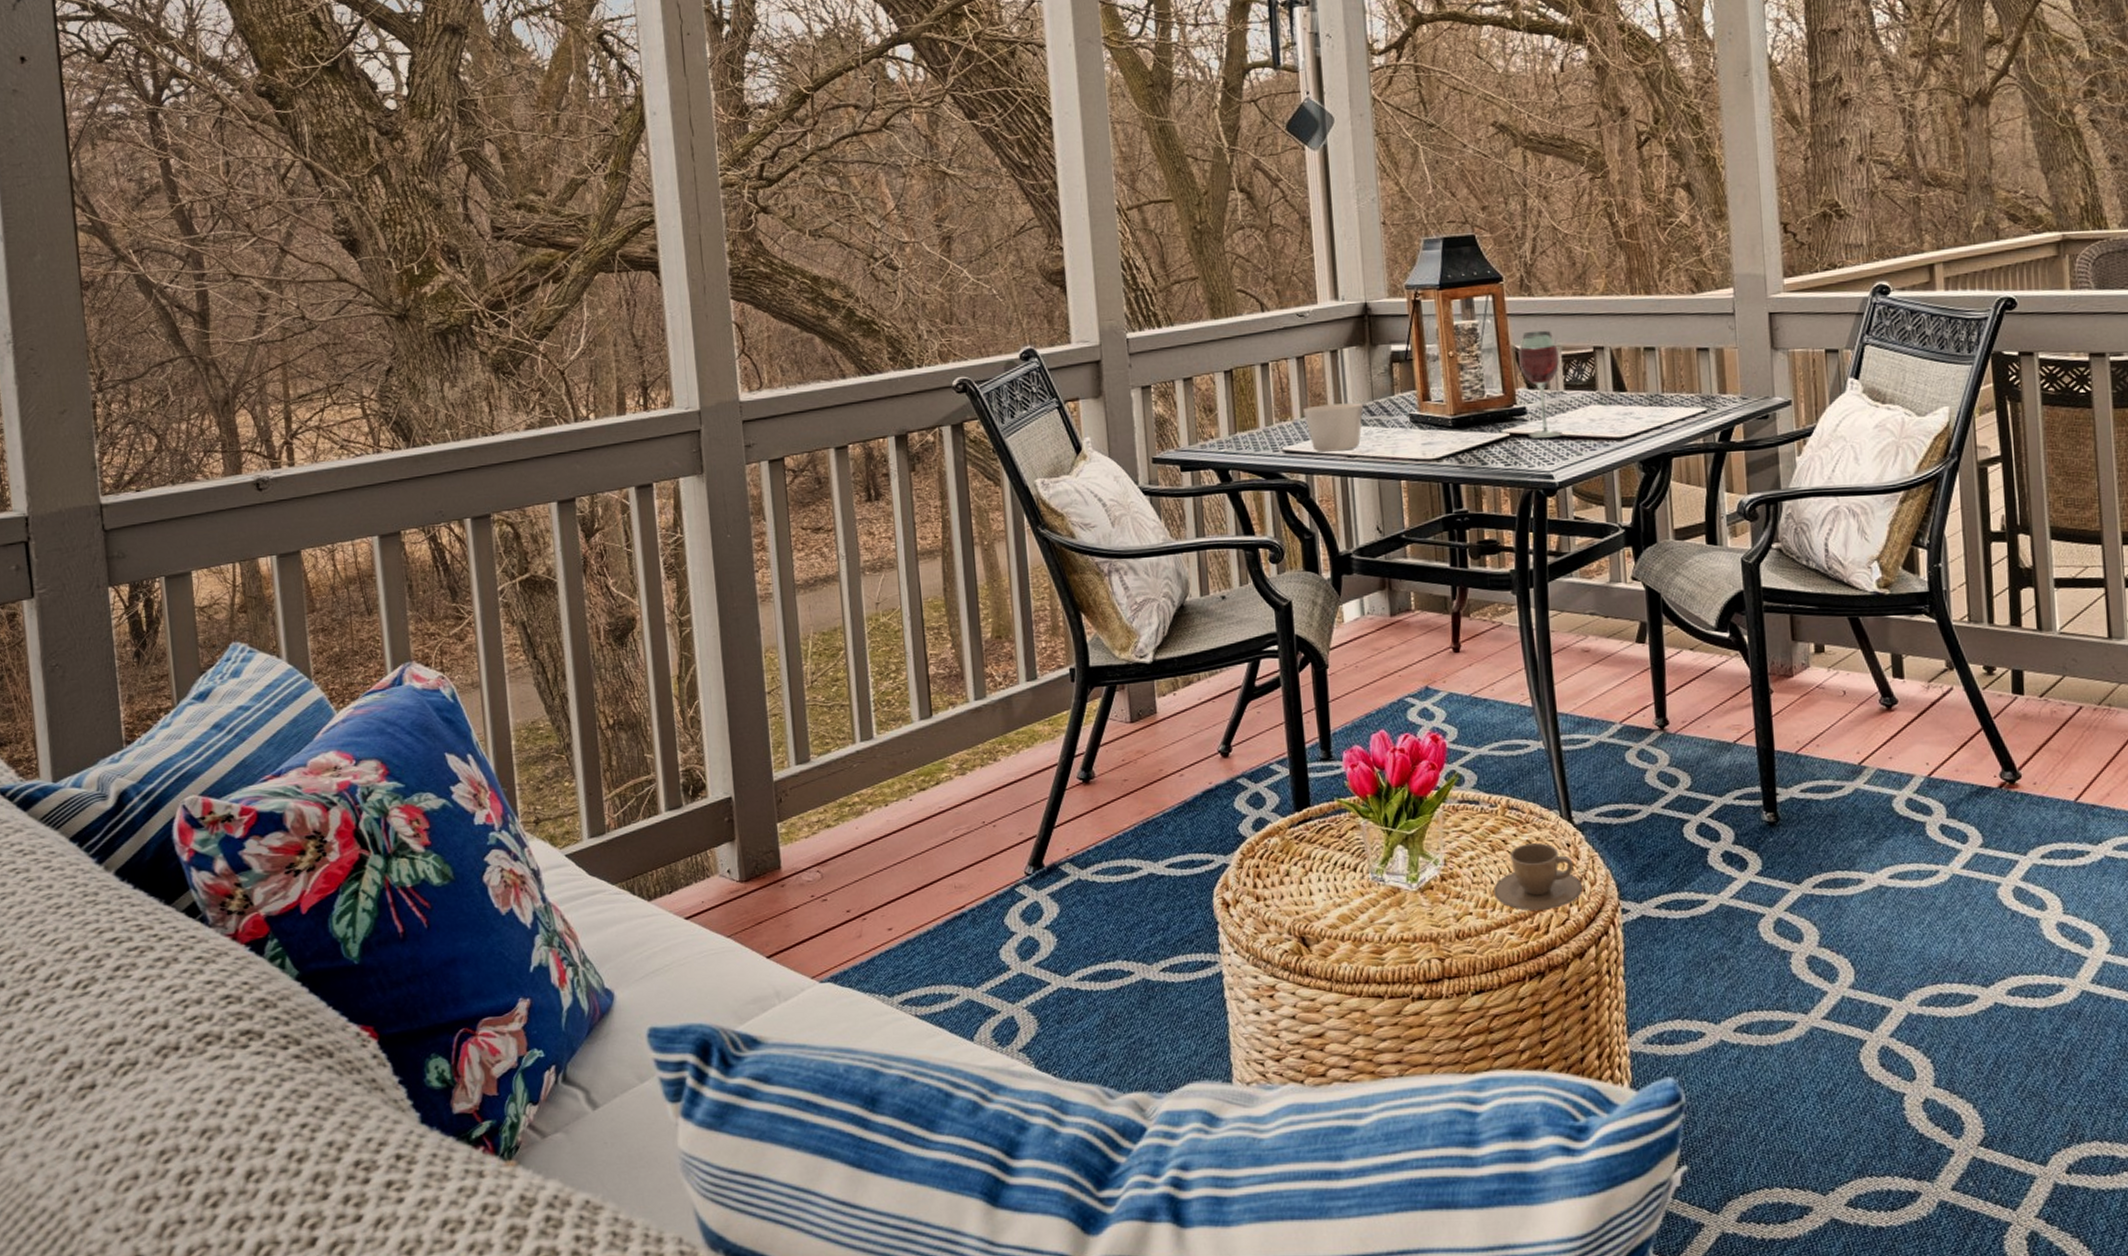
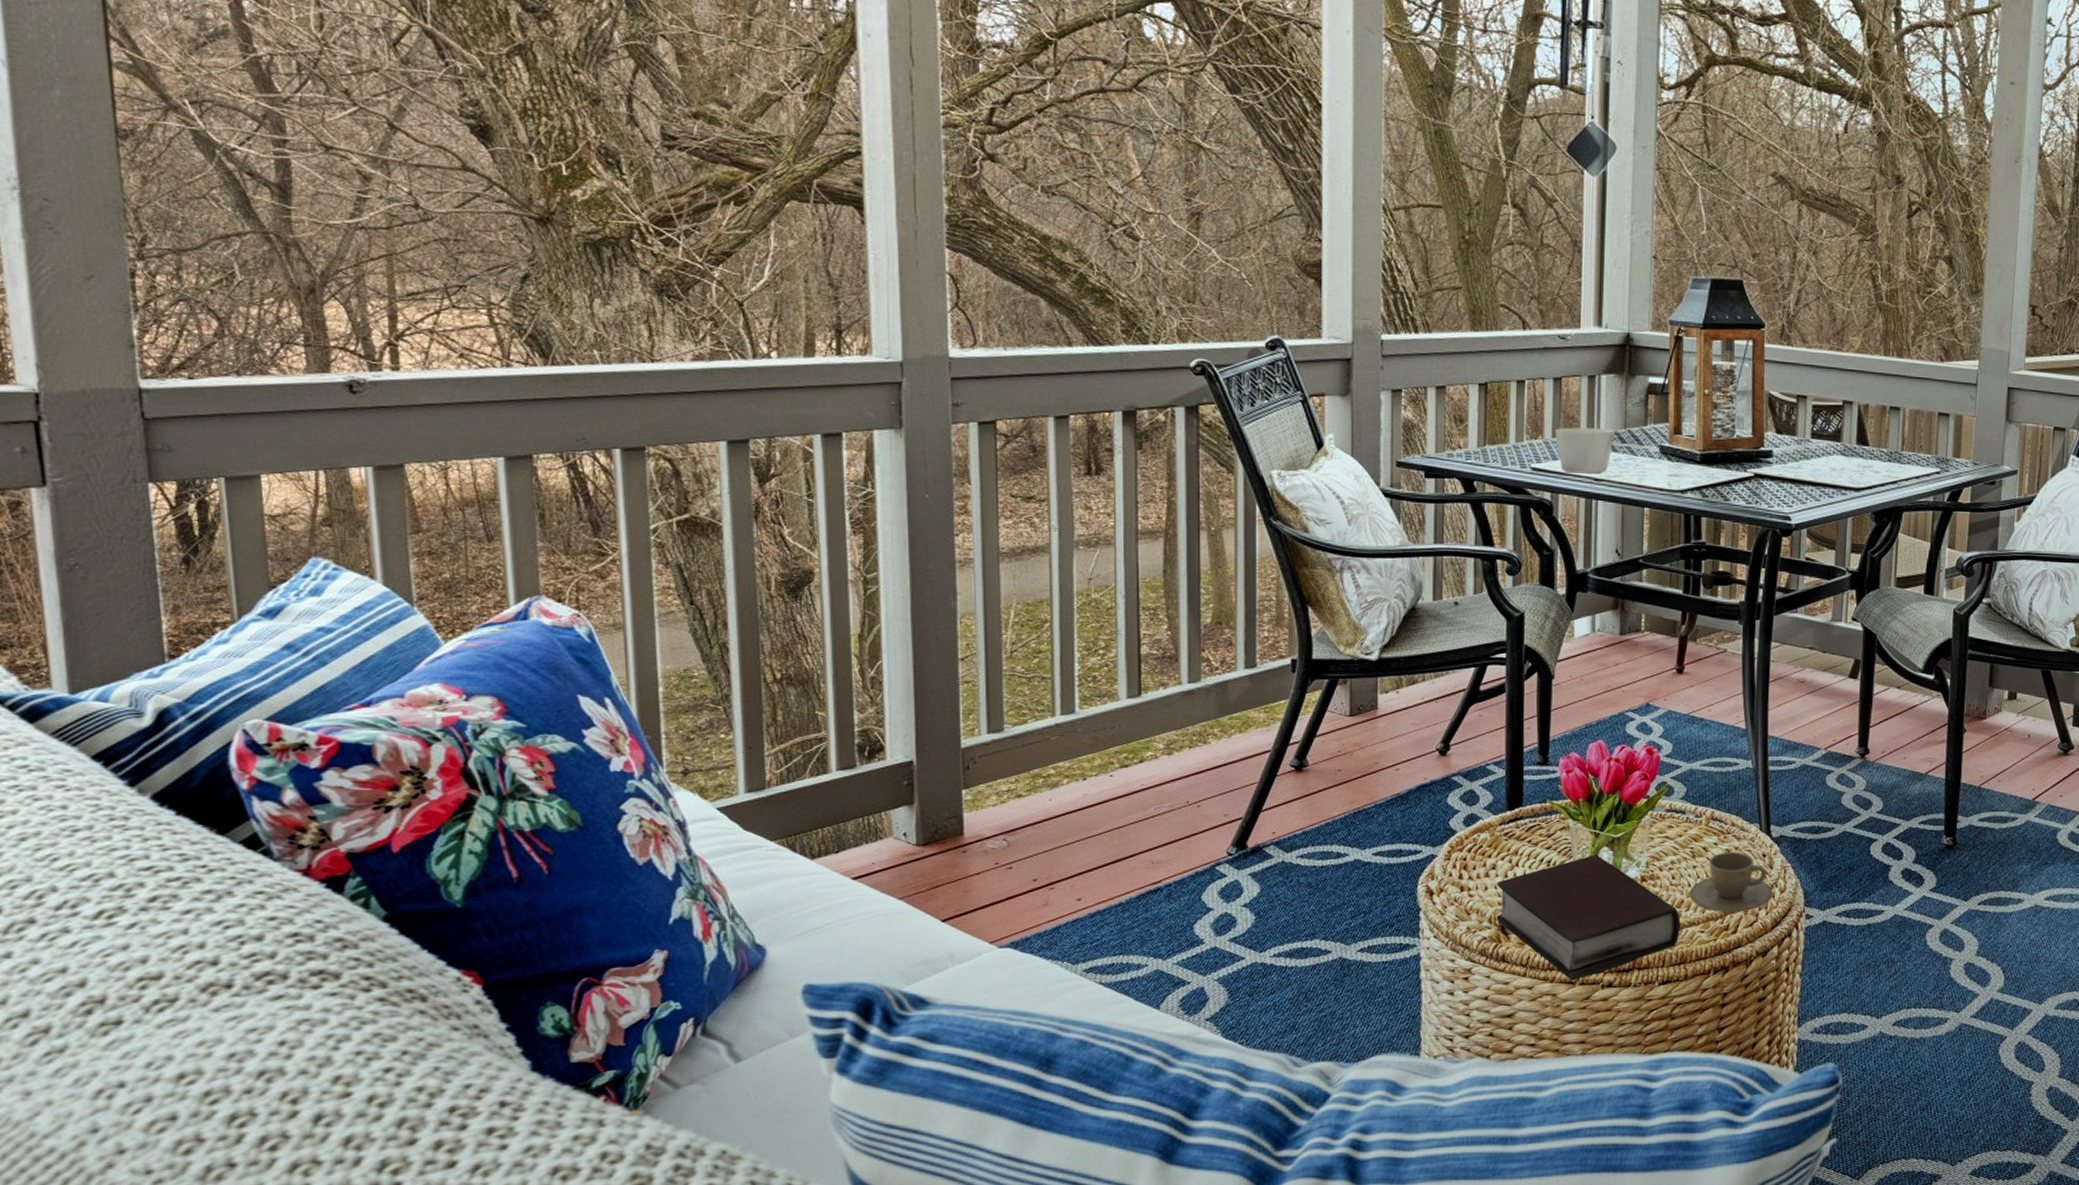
bible: none [1292,854,1489,994] -> present [1496,855,1681,981]
wineglass: present [1518,330,1562,438] -> none [1771,379,1811,482]

